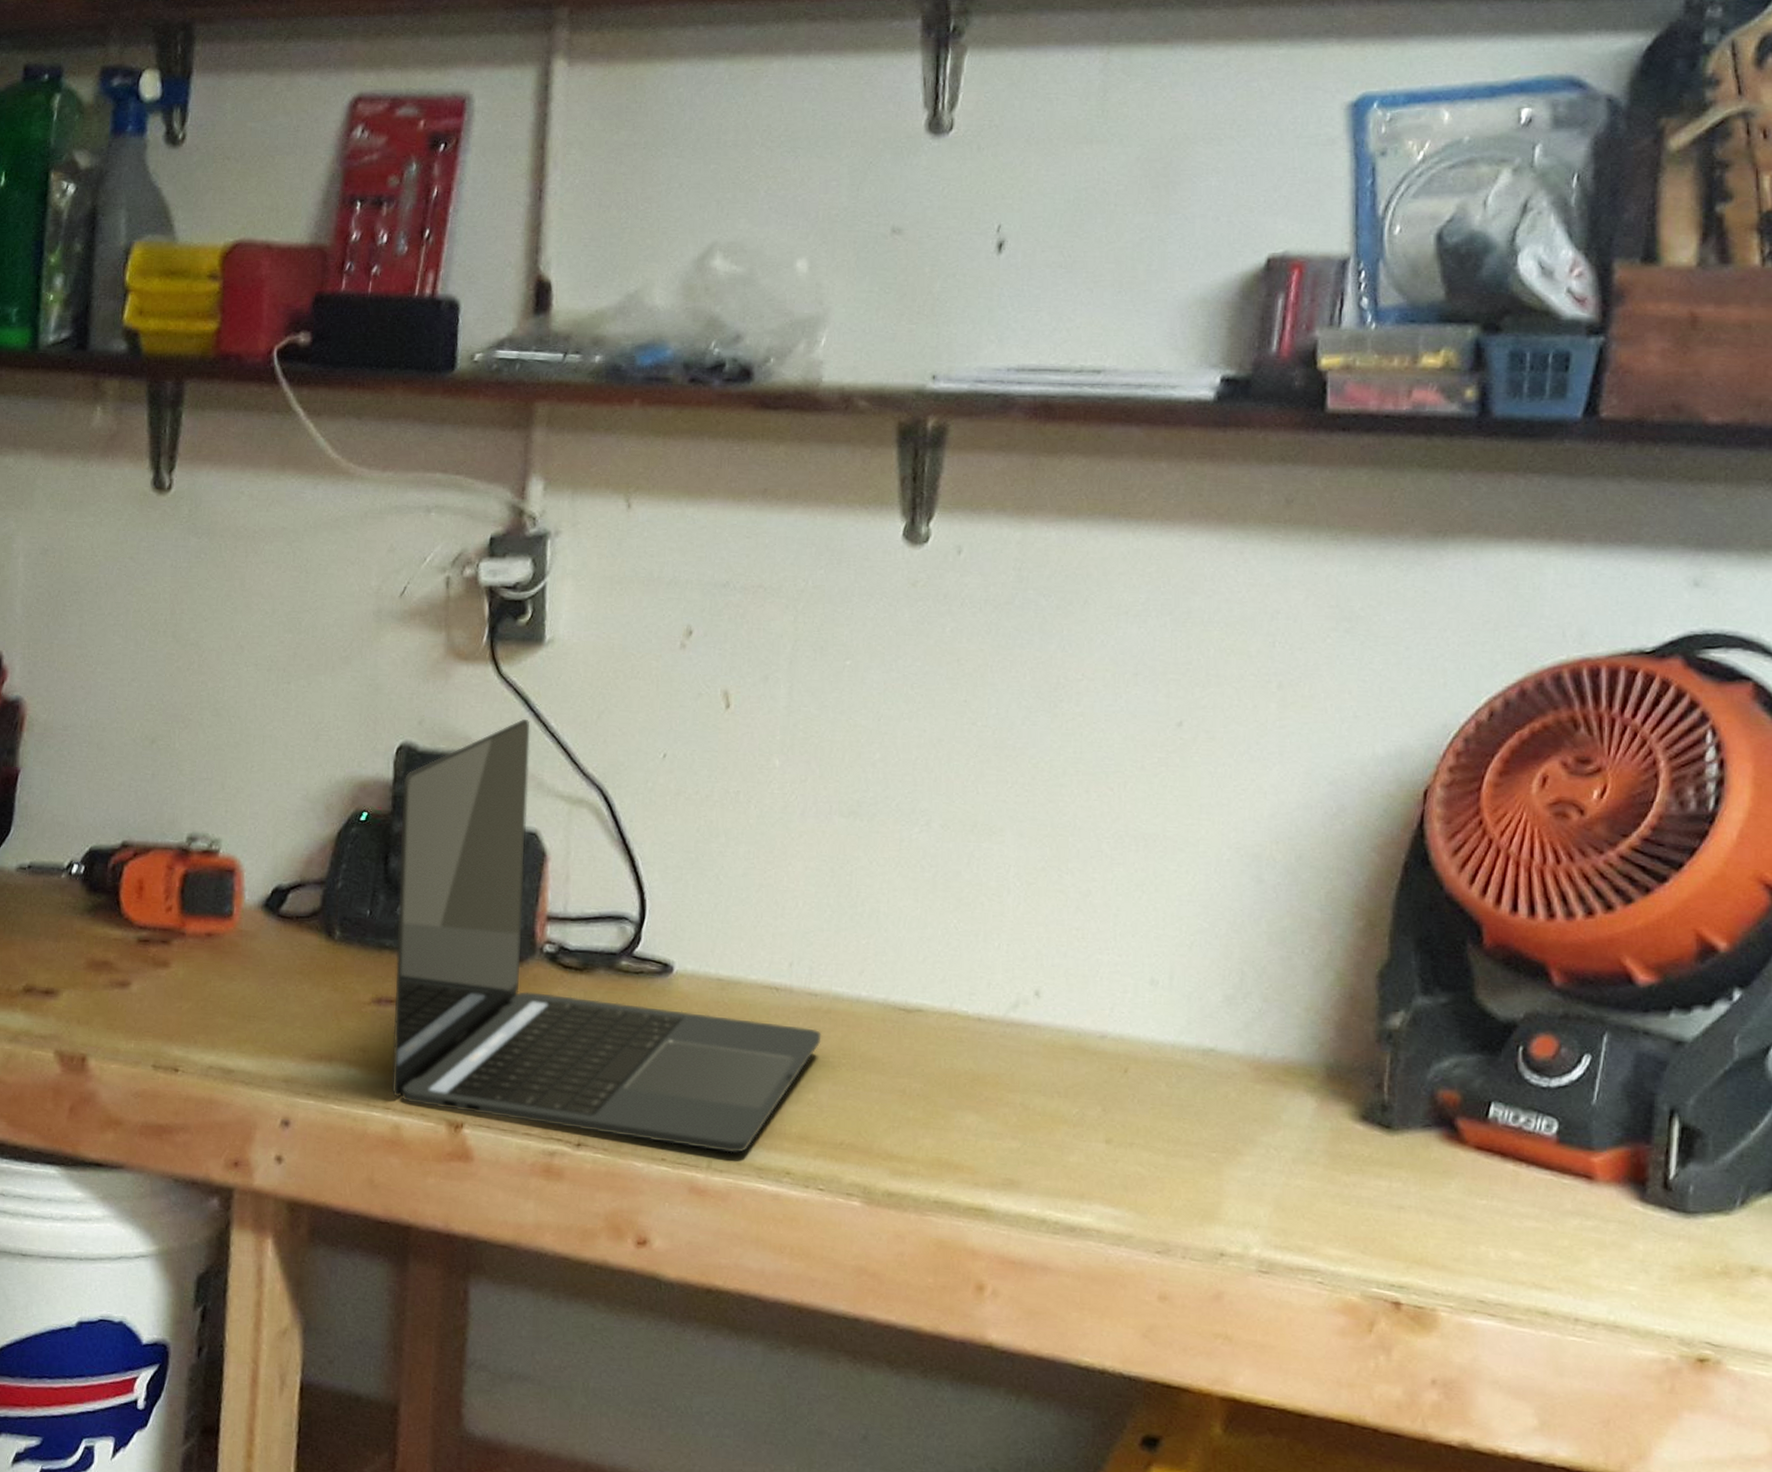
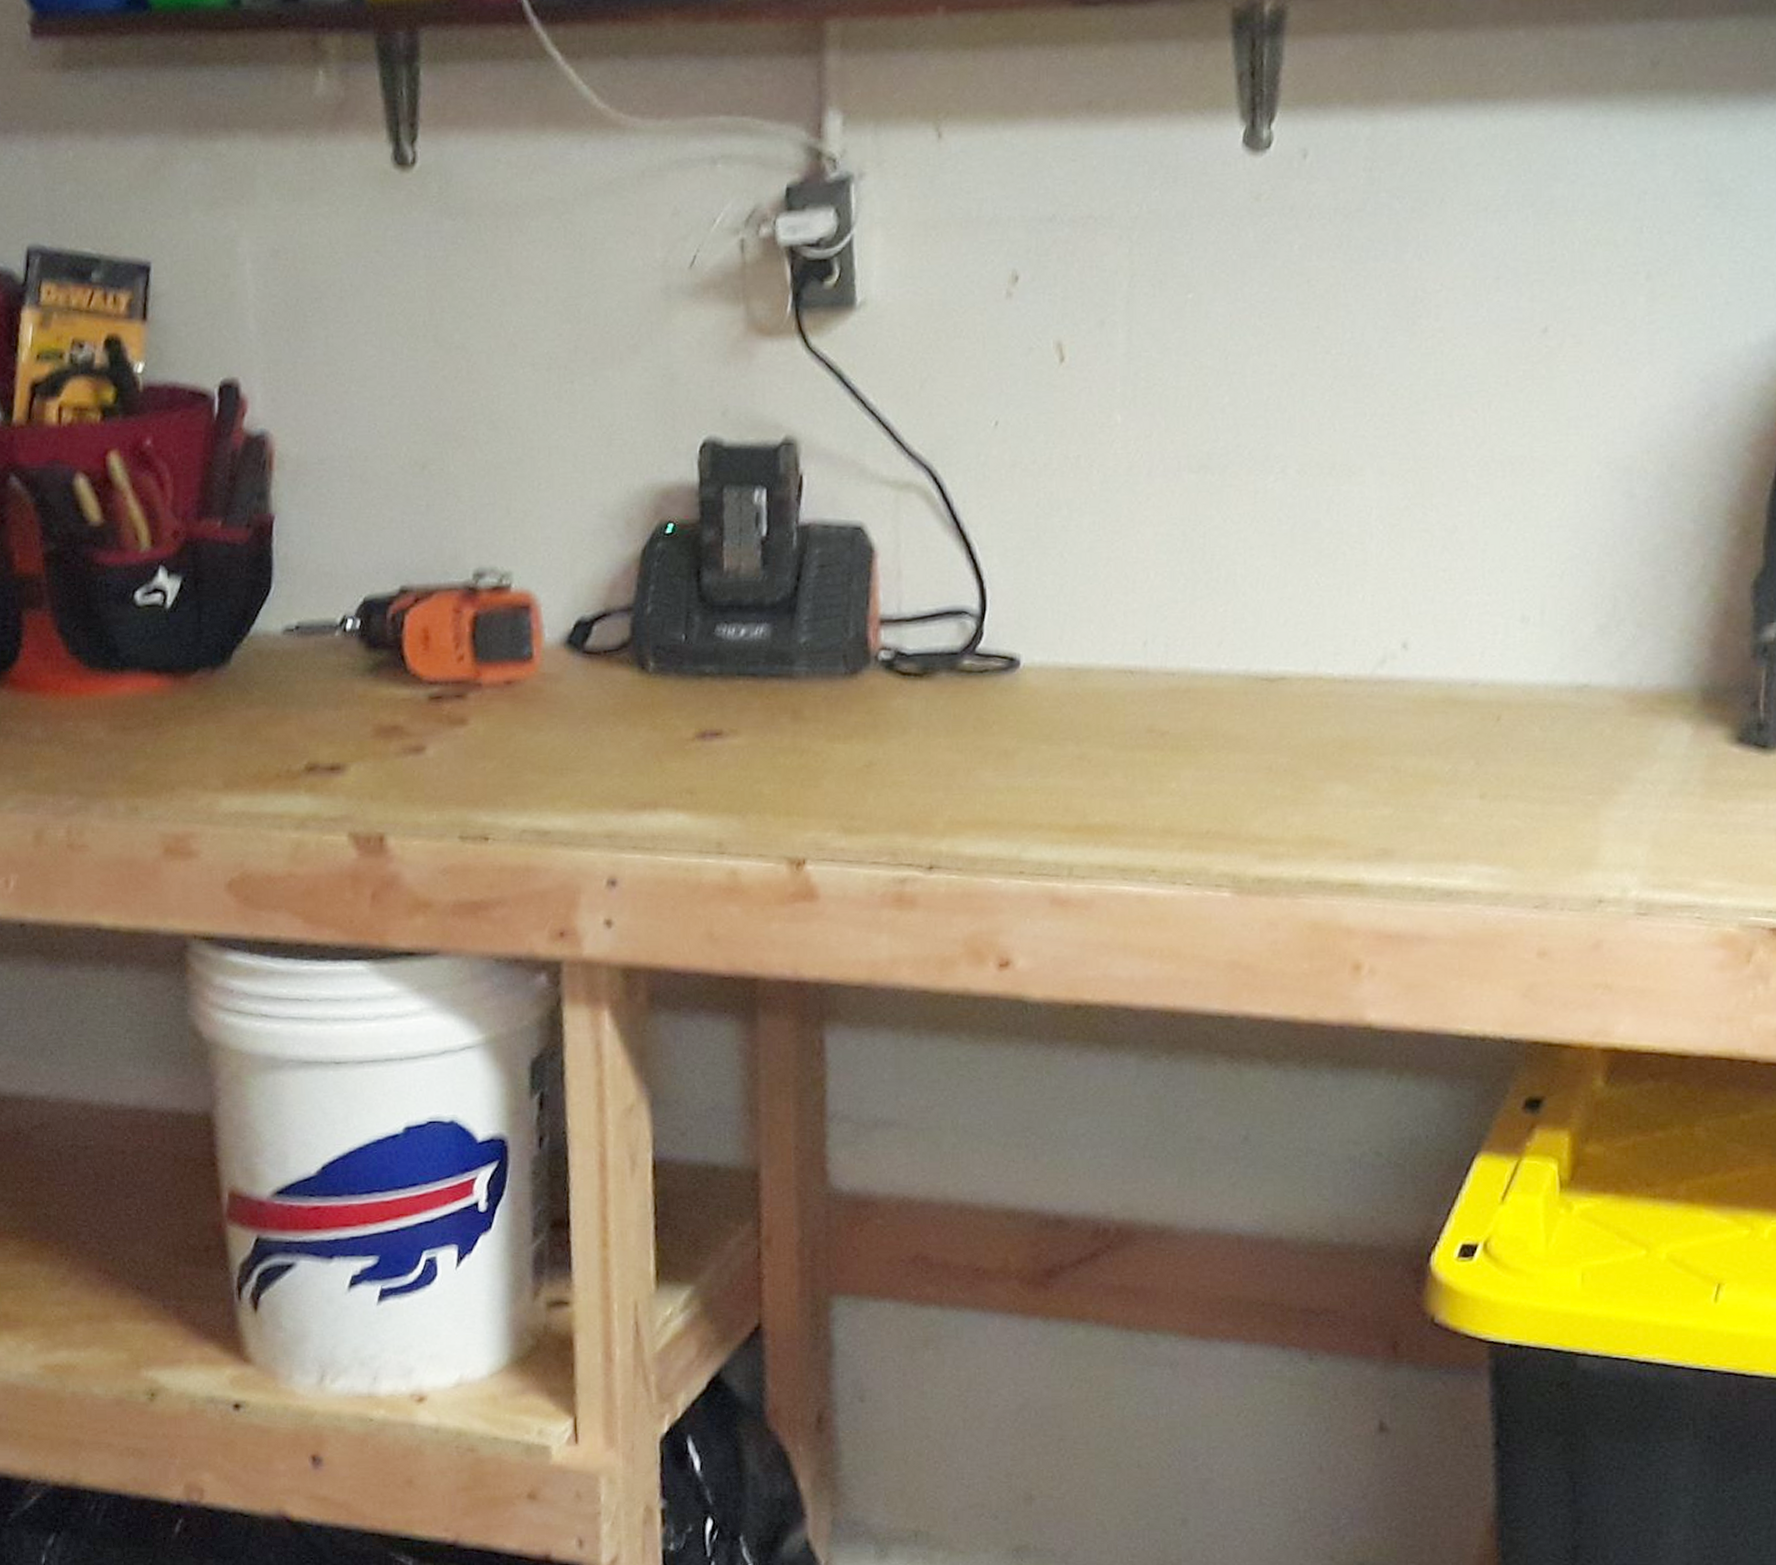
laptop: present [391,718,822,1154] -> none [710,396,1181,857]

